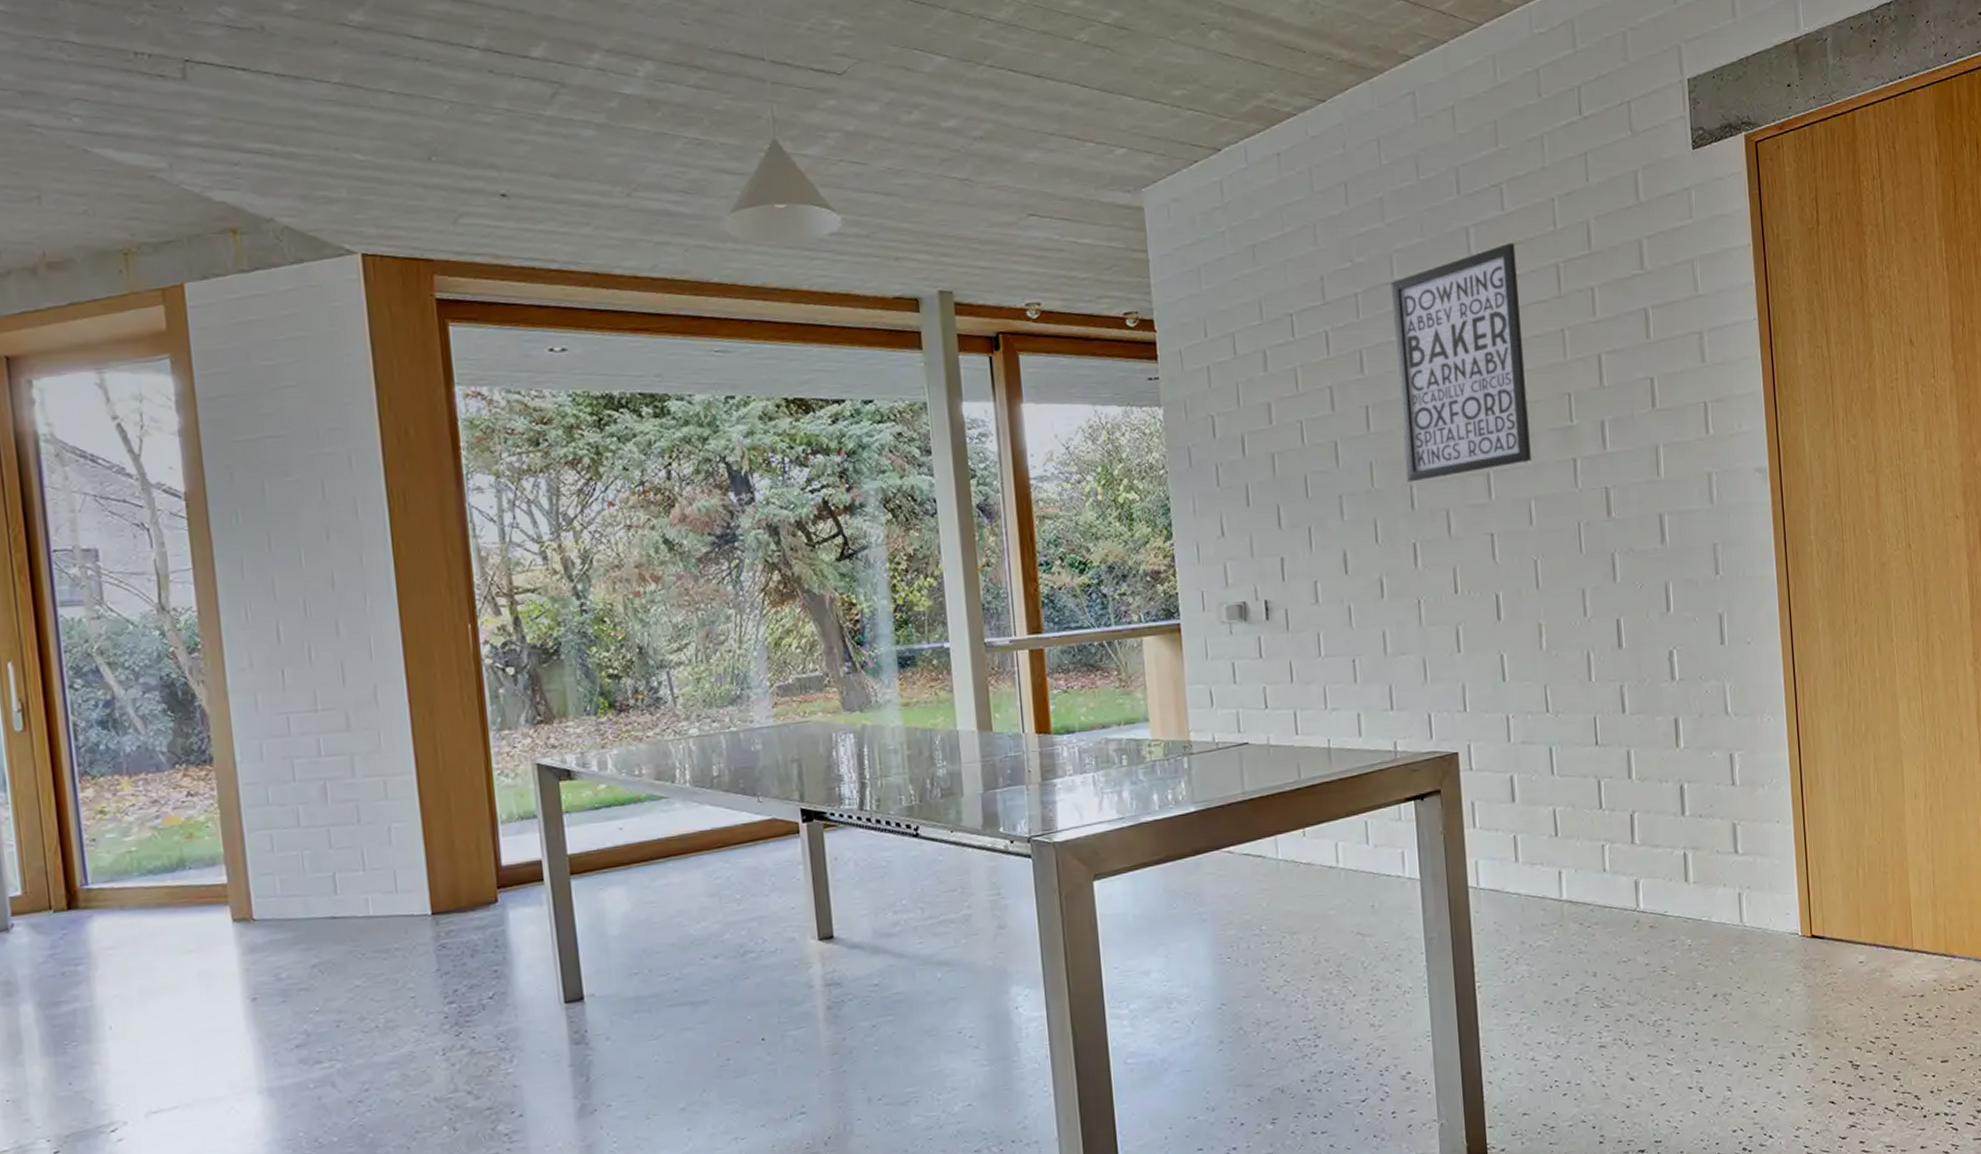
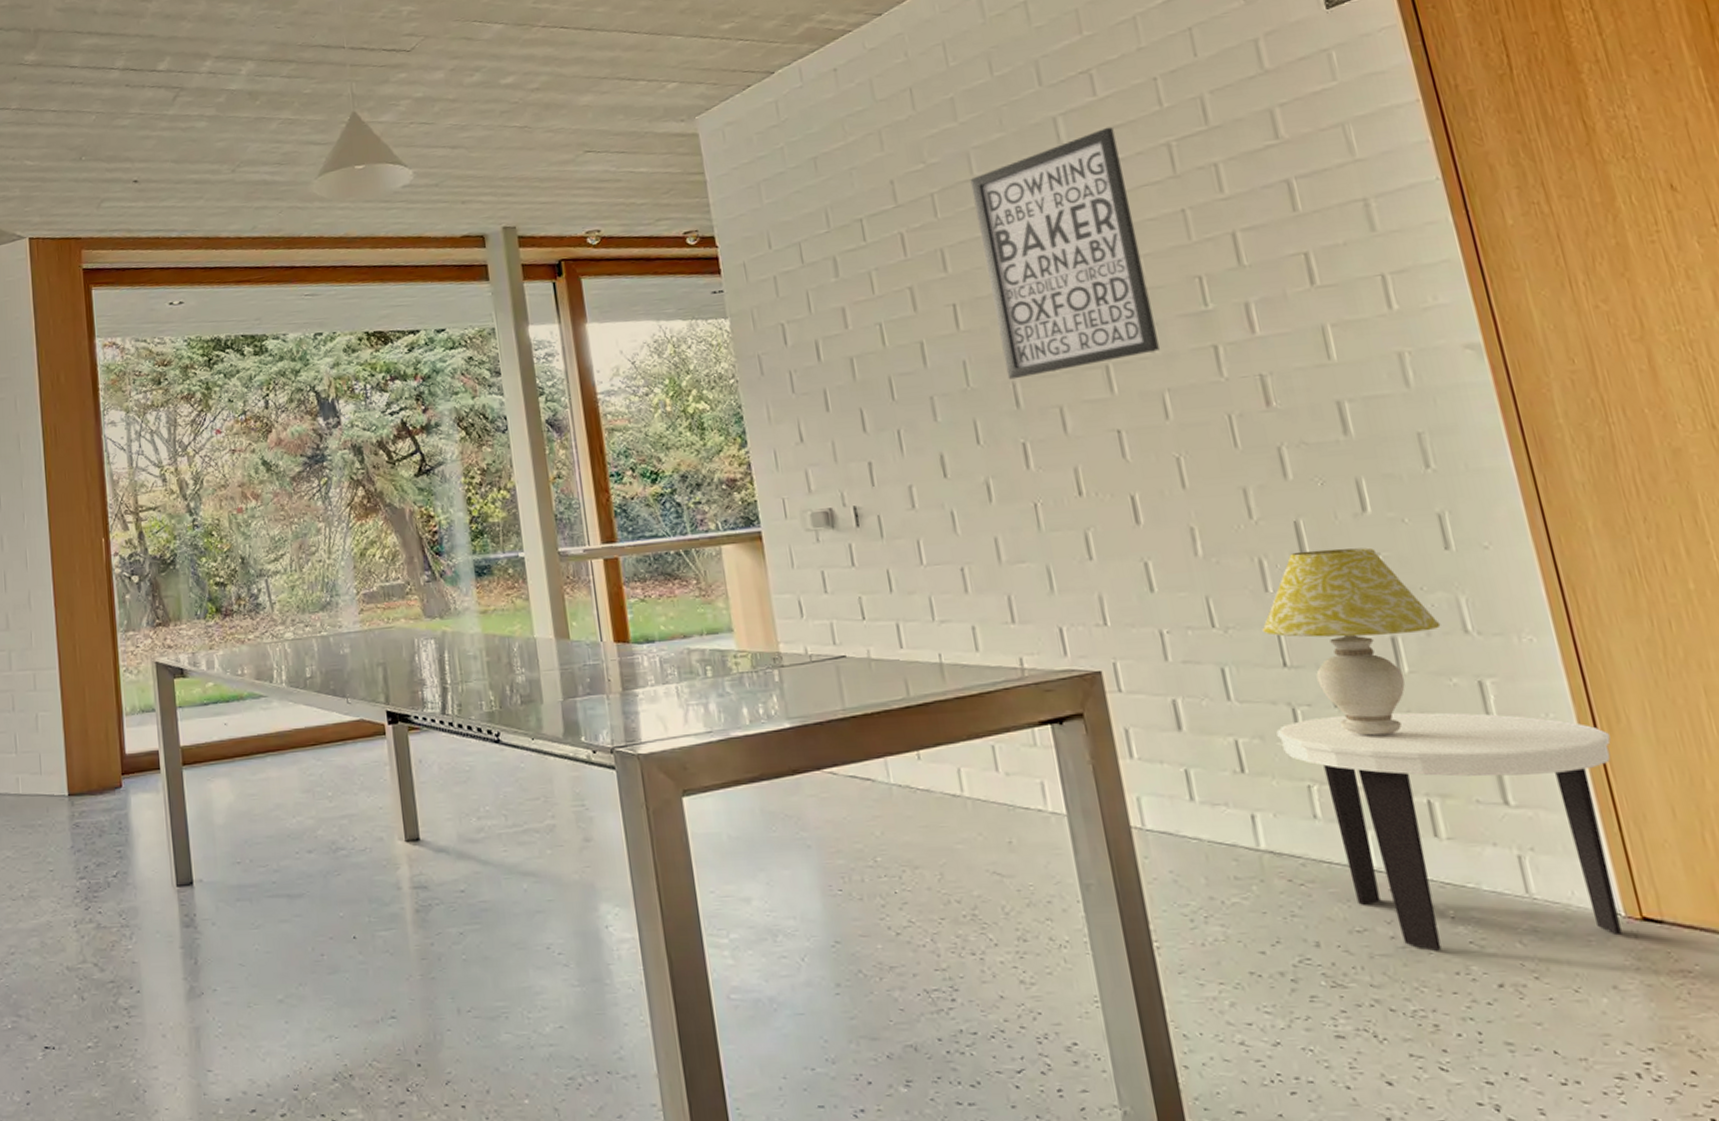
table lamp: none [1583,642,1710,802] -> present [1262,547,1441,736]
side table: none [1584,780,1810,973] -> present [1276,712,1622,951]

